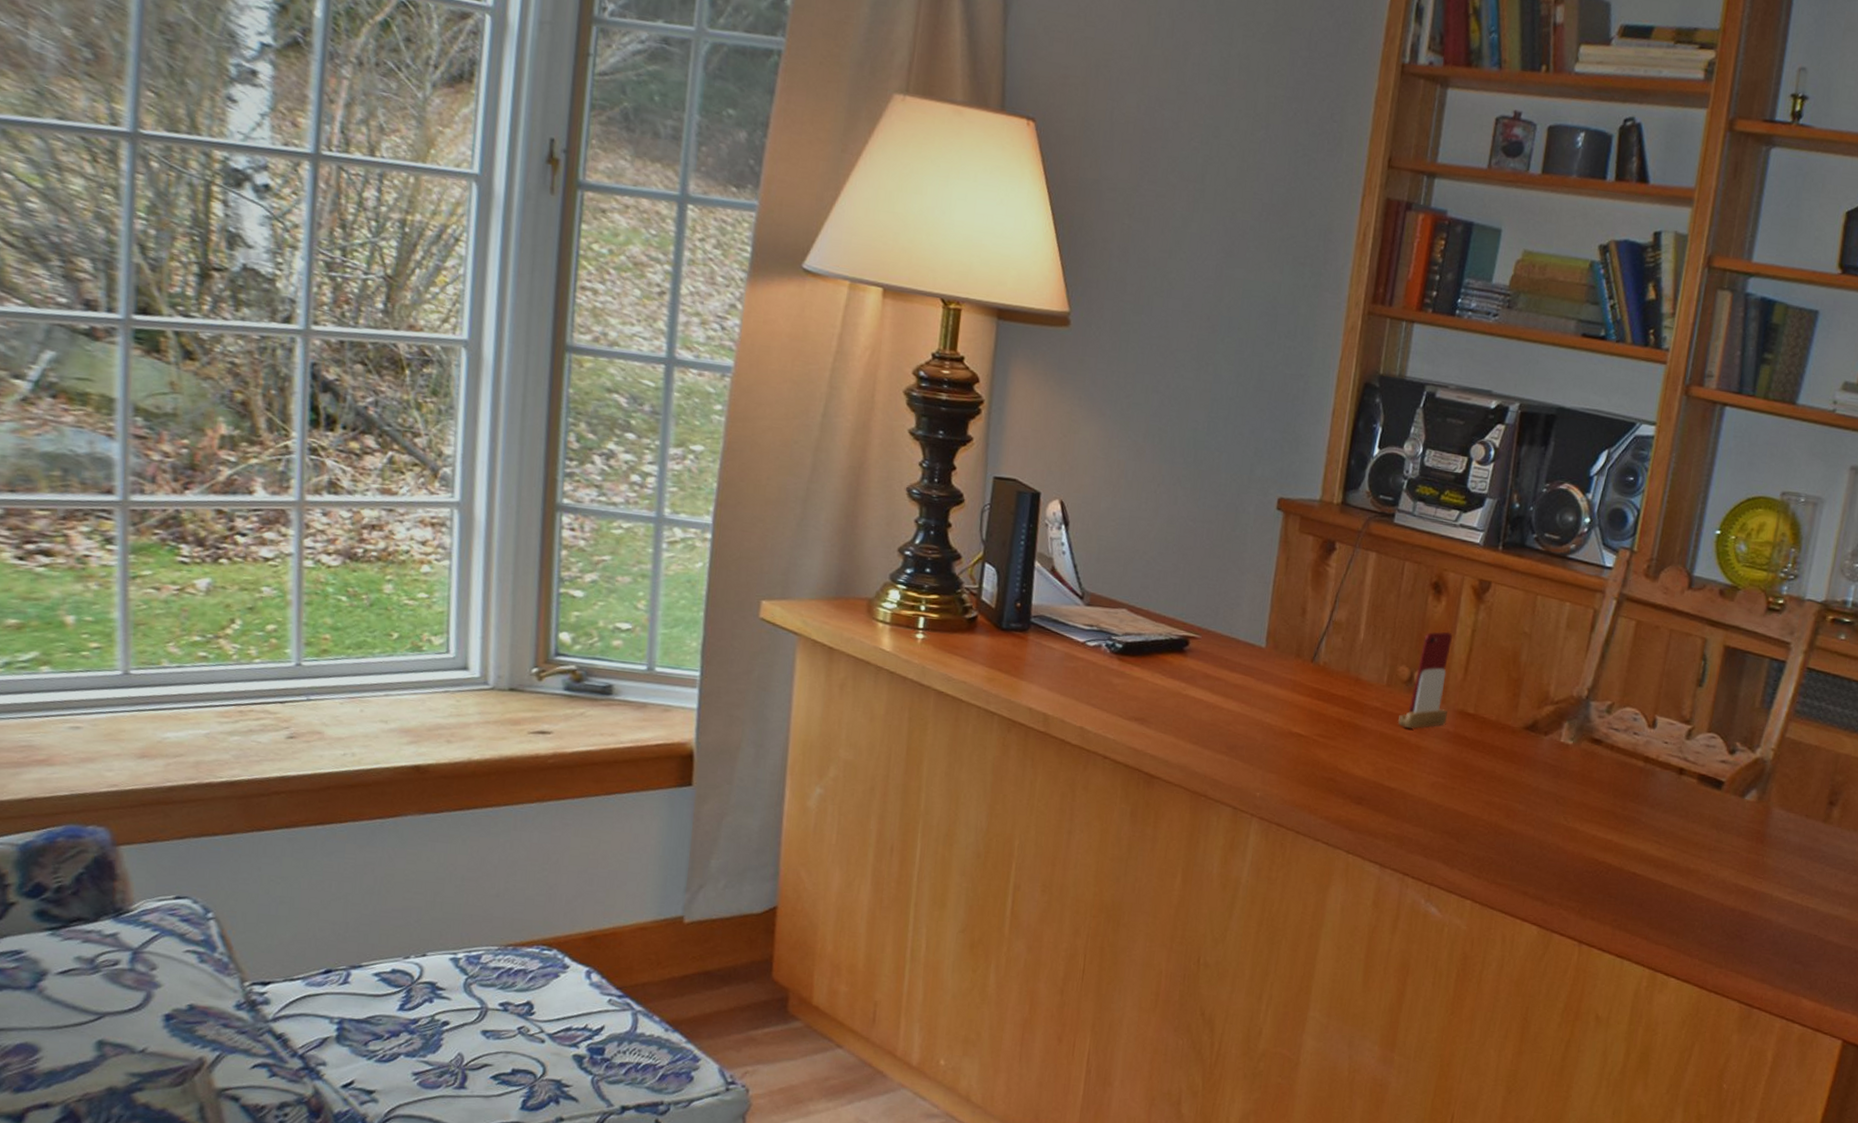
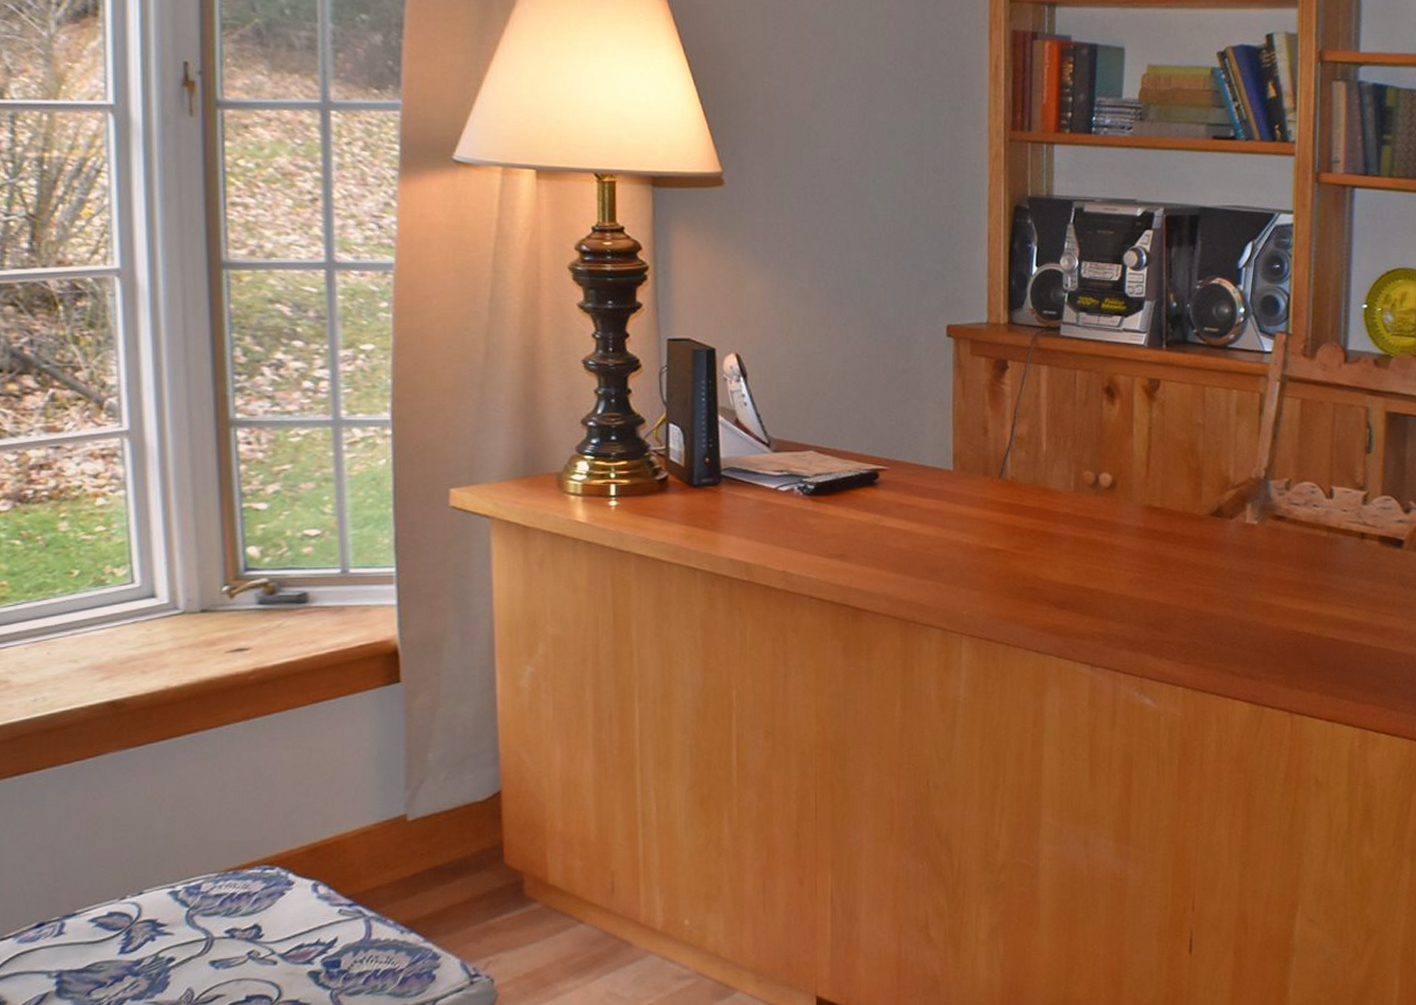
smartphone: present [1398,631,1452,729] -> none [1090,432,1137,529]

